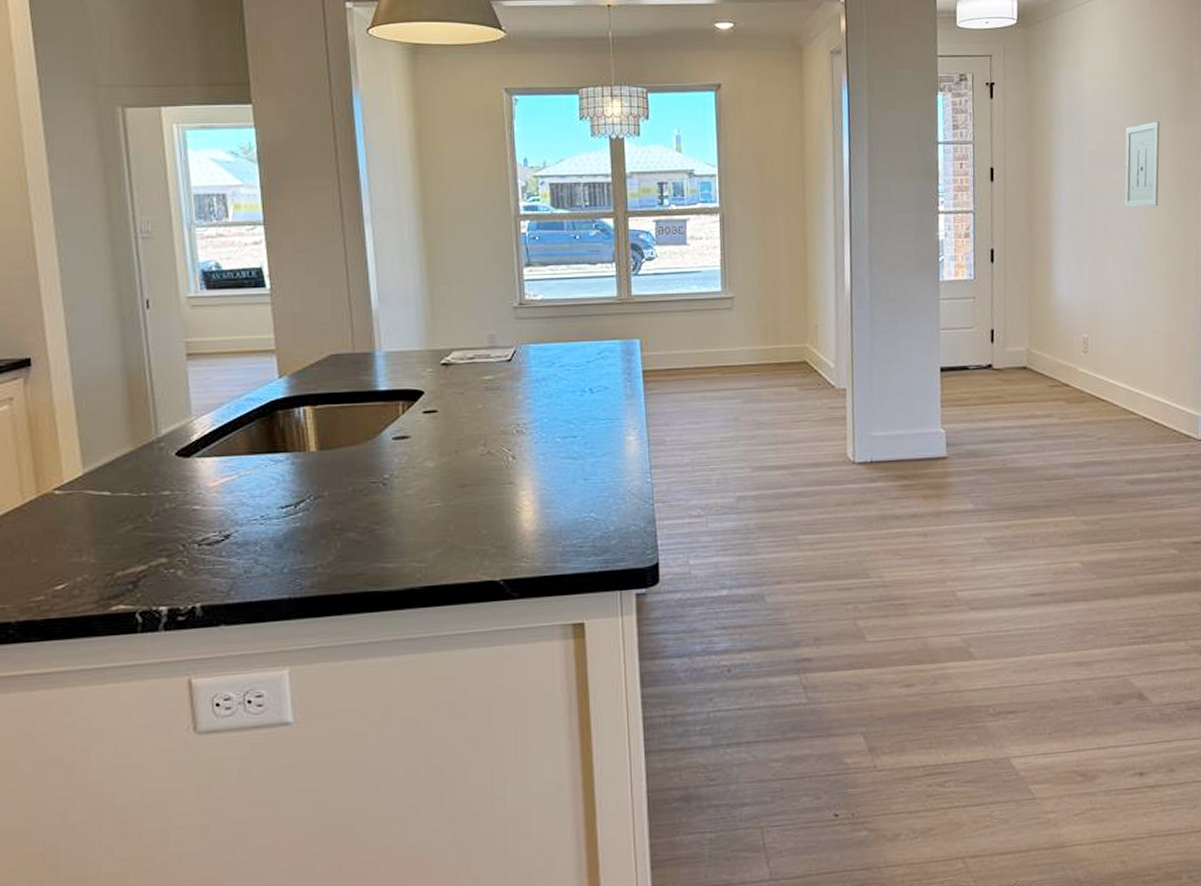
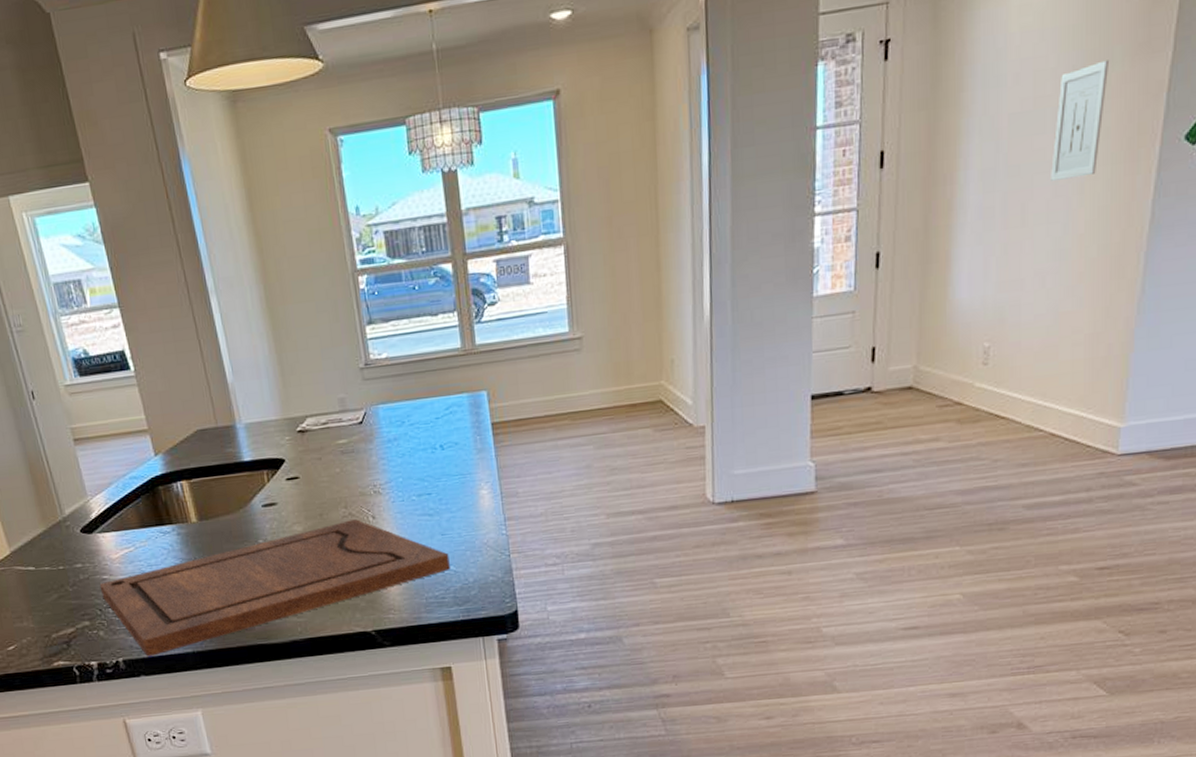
cutting board: none [187,458,591,603] -> present [99,519,450,657]

